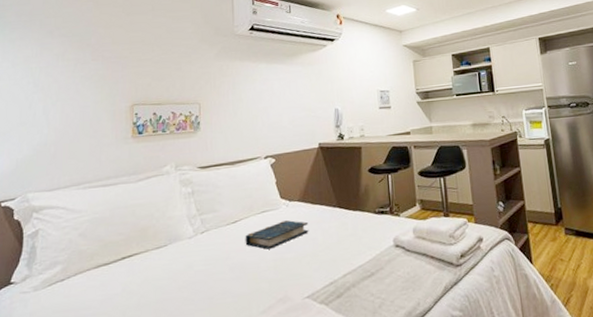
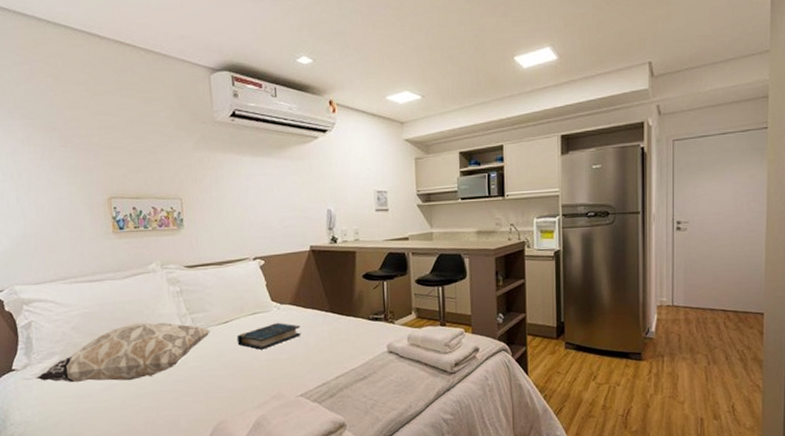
decorative pillow: none [33,225,219,295] -> present [35,323,210,383]

